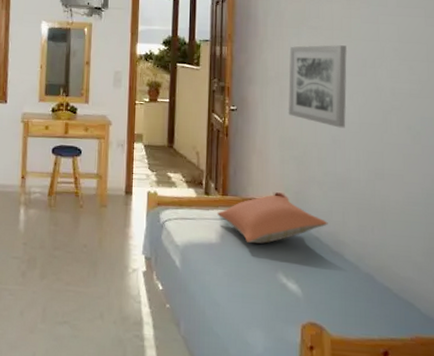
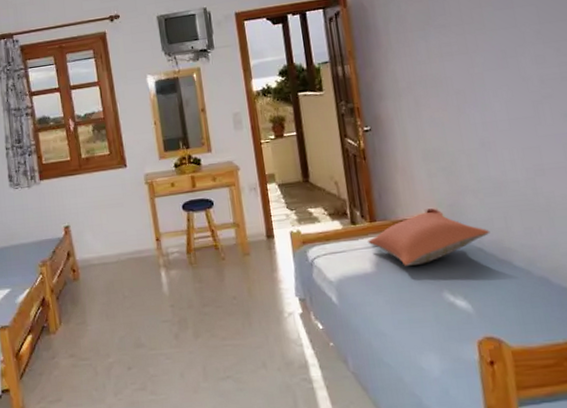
wall art: present [288,45,347,128] -> none [418,39,494,129]

